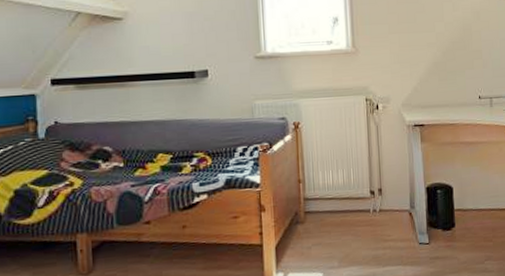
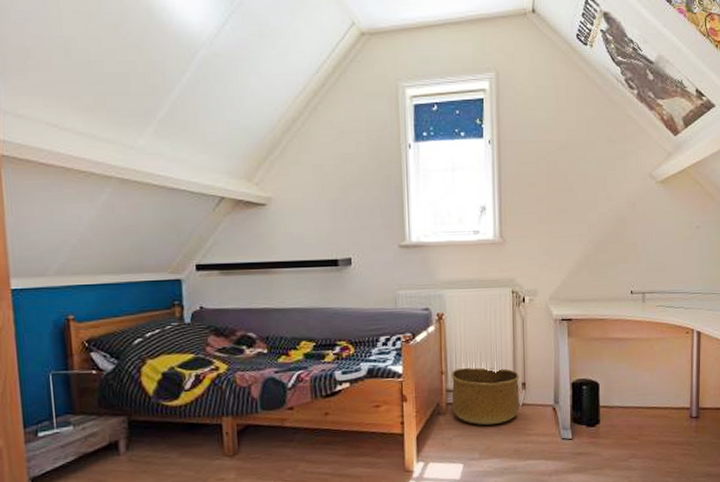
basket: none [309,175,377,233] -> present [451,367,520,426]

